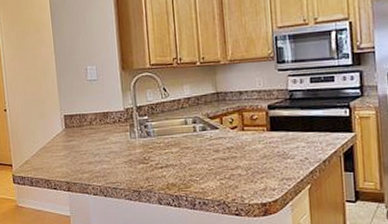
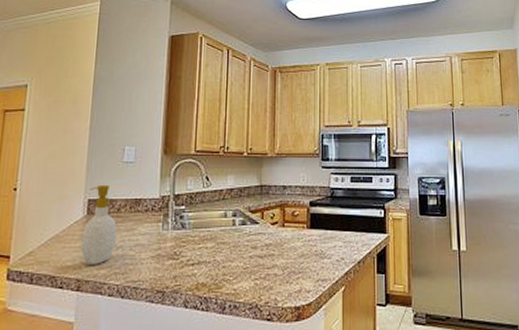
soap bottle: none [64,101,93,170] -> present [80,184,118,265]

